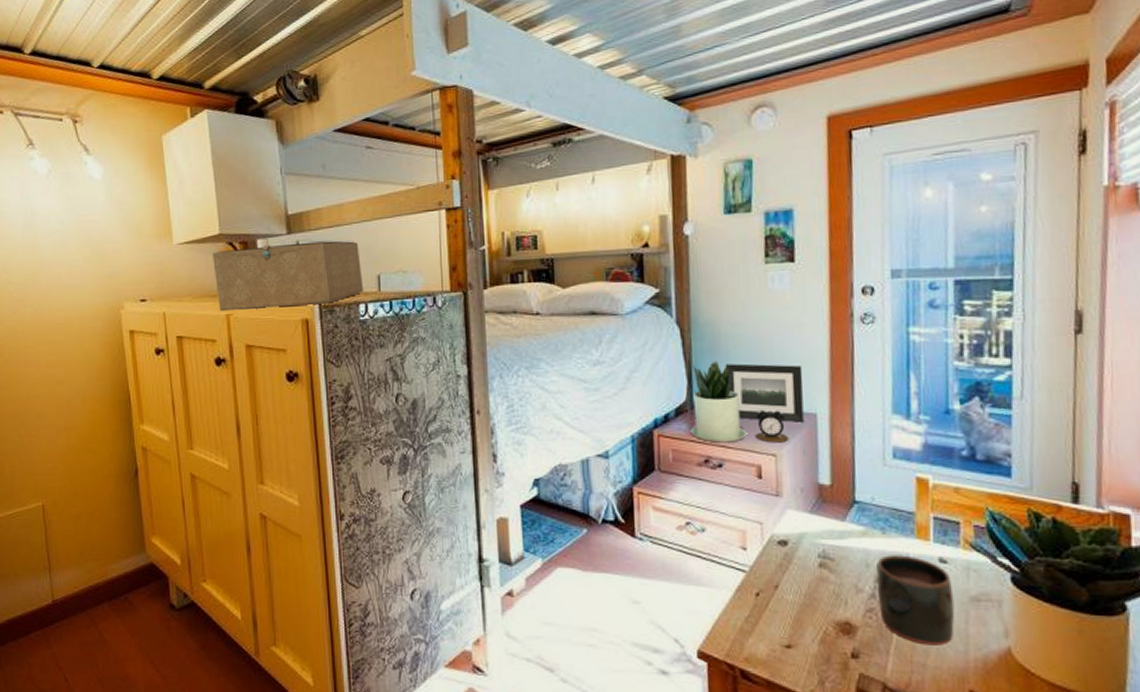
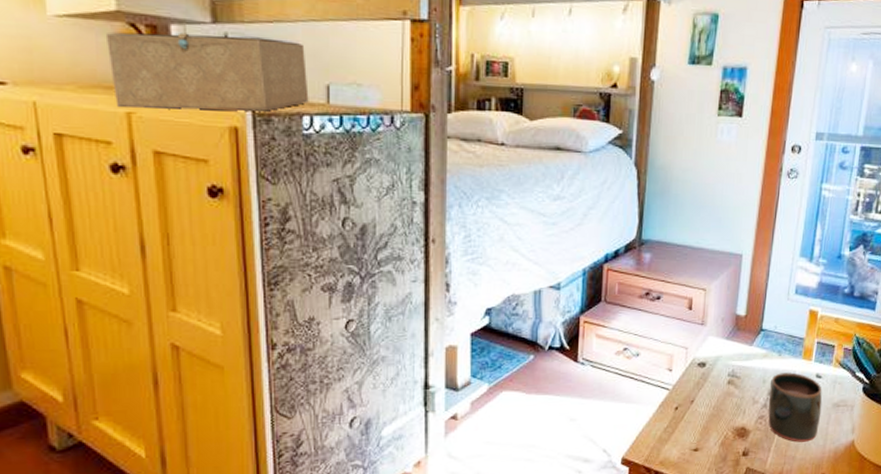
planter: present [690,360,747,443] -> none [636,202,684,278]
picture frame: present [725,363,804,422] -> none [672,206,736,261]
alarm clock: present [755,407,789,443] -> none [690,247,718,279]

